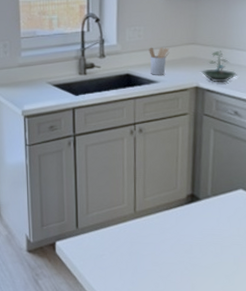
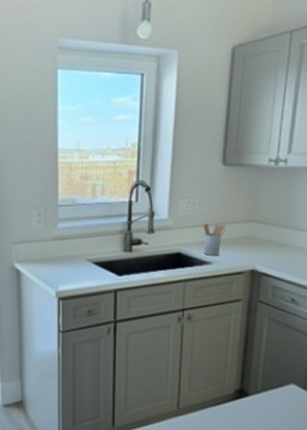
terrarium: present [200,50,237,83] -> none [258,230,297,266]

